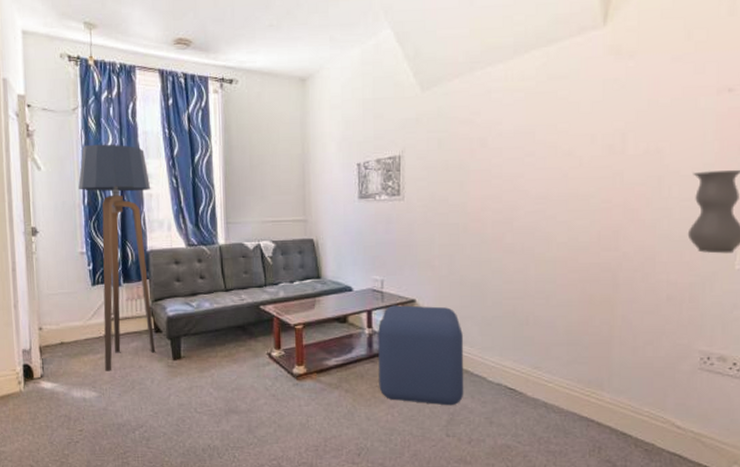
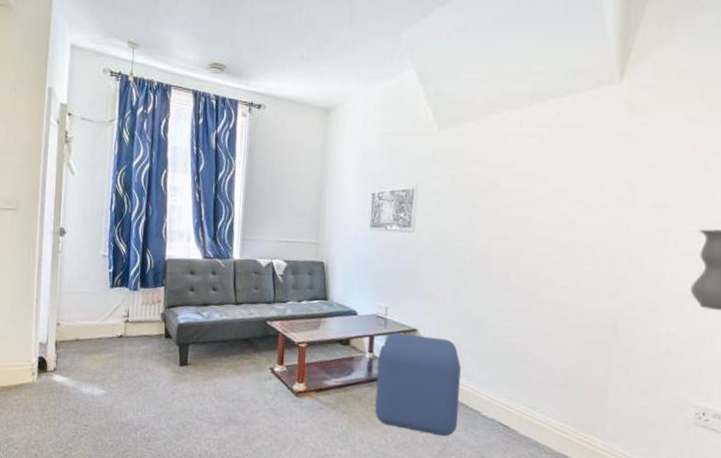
floor lamp: present [78,144,155,371] -> none [108,155,175,371]

